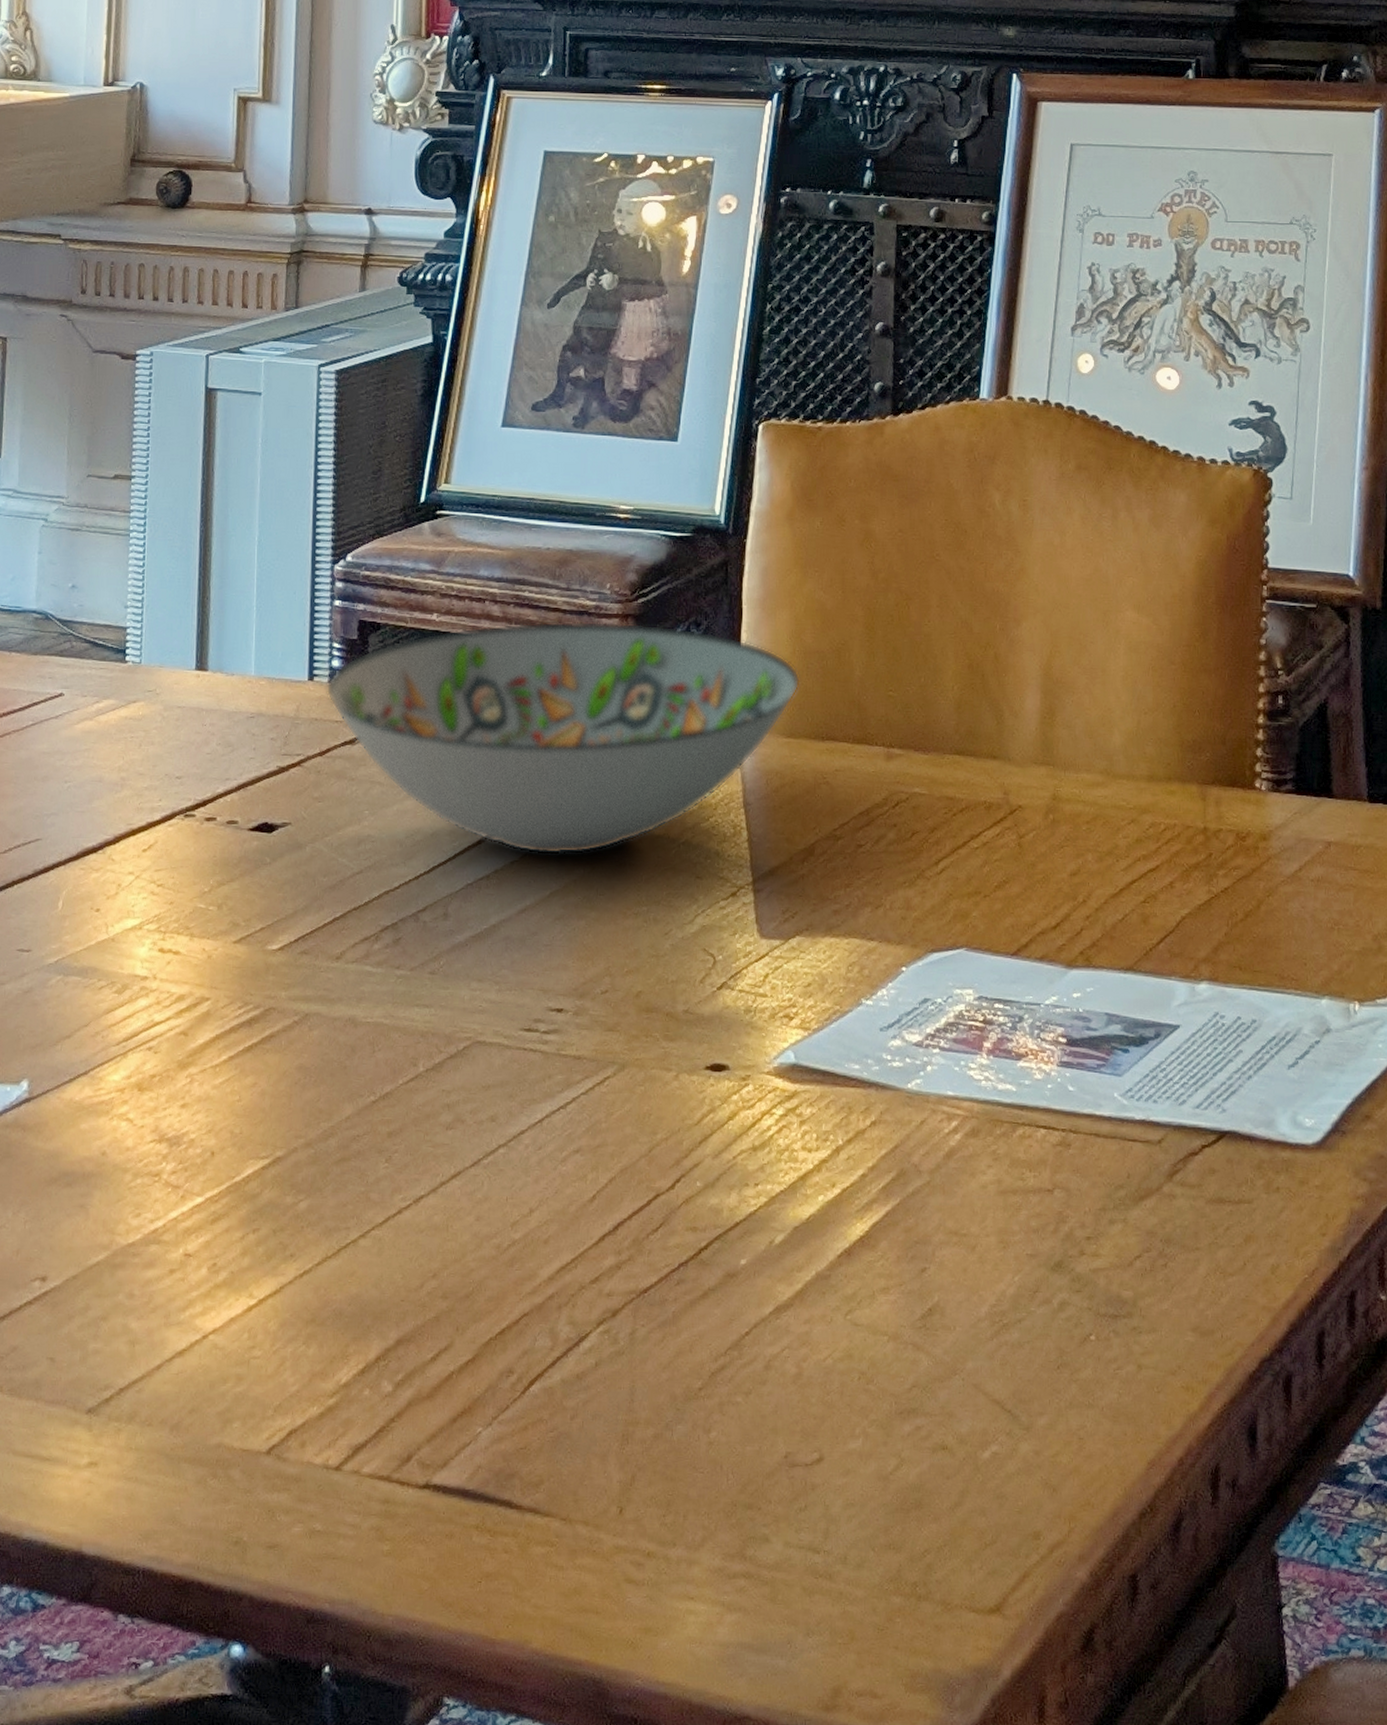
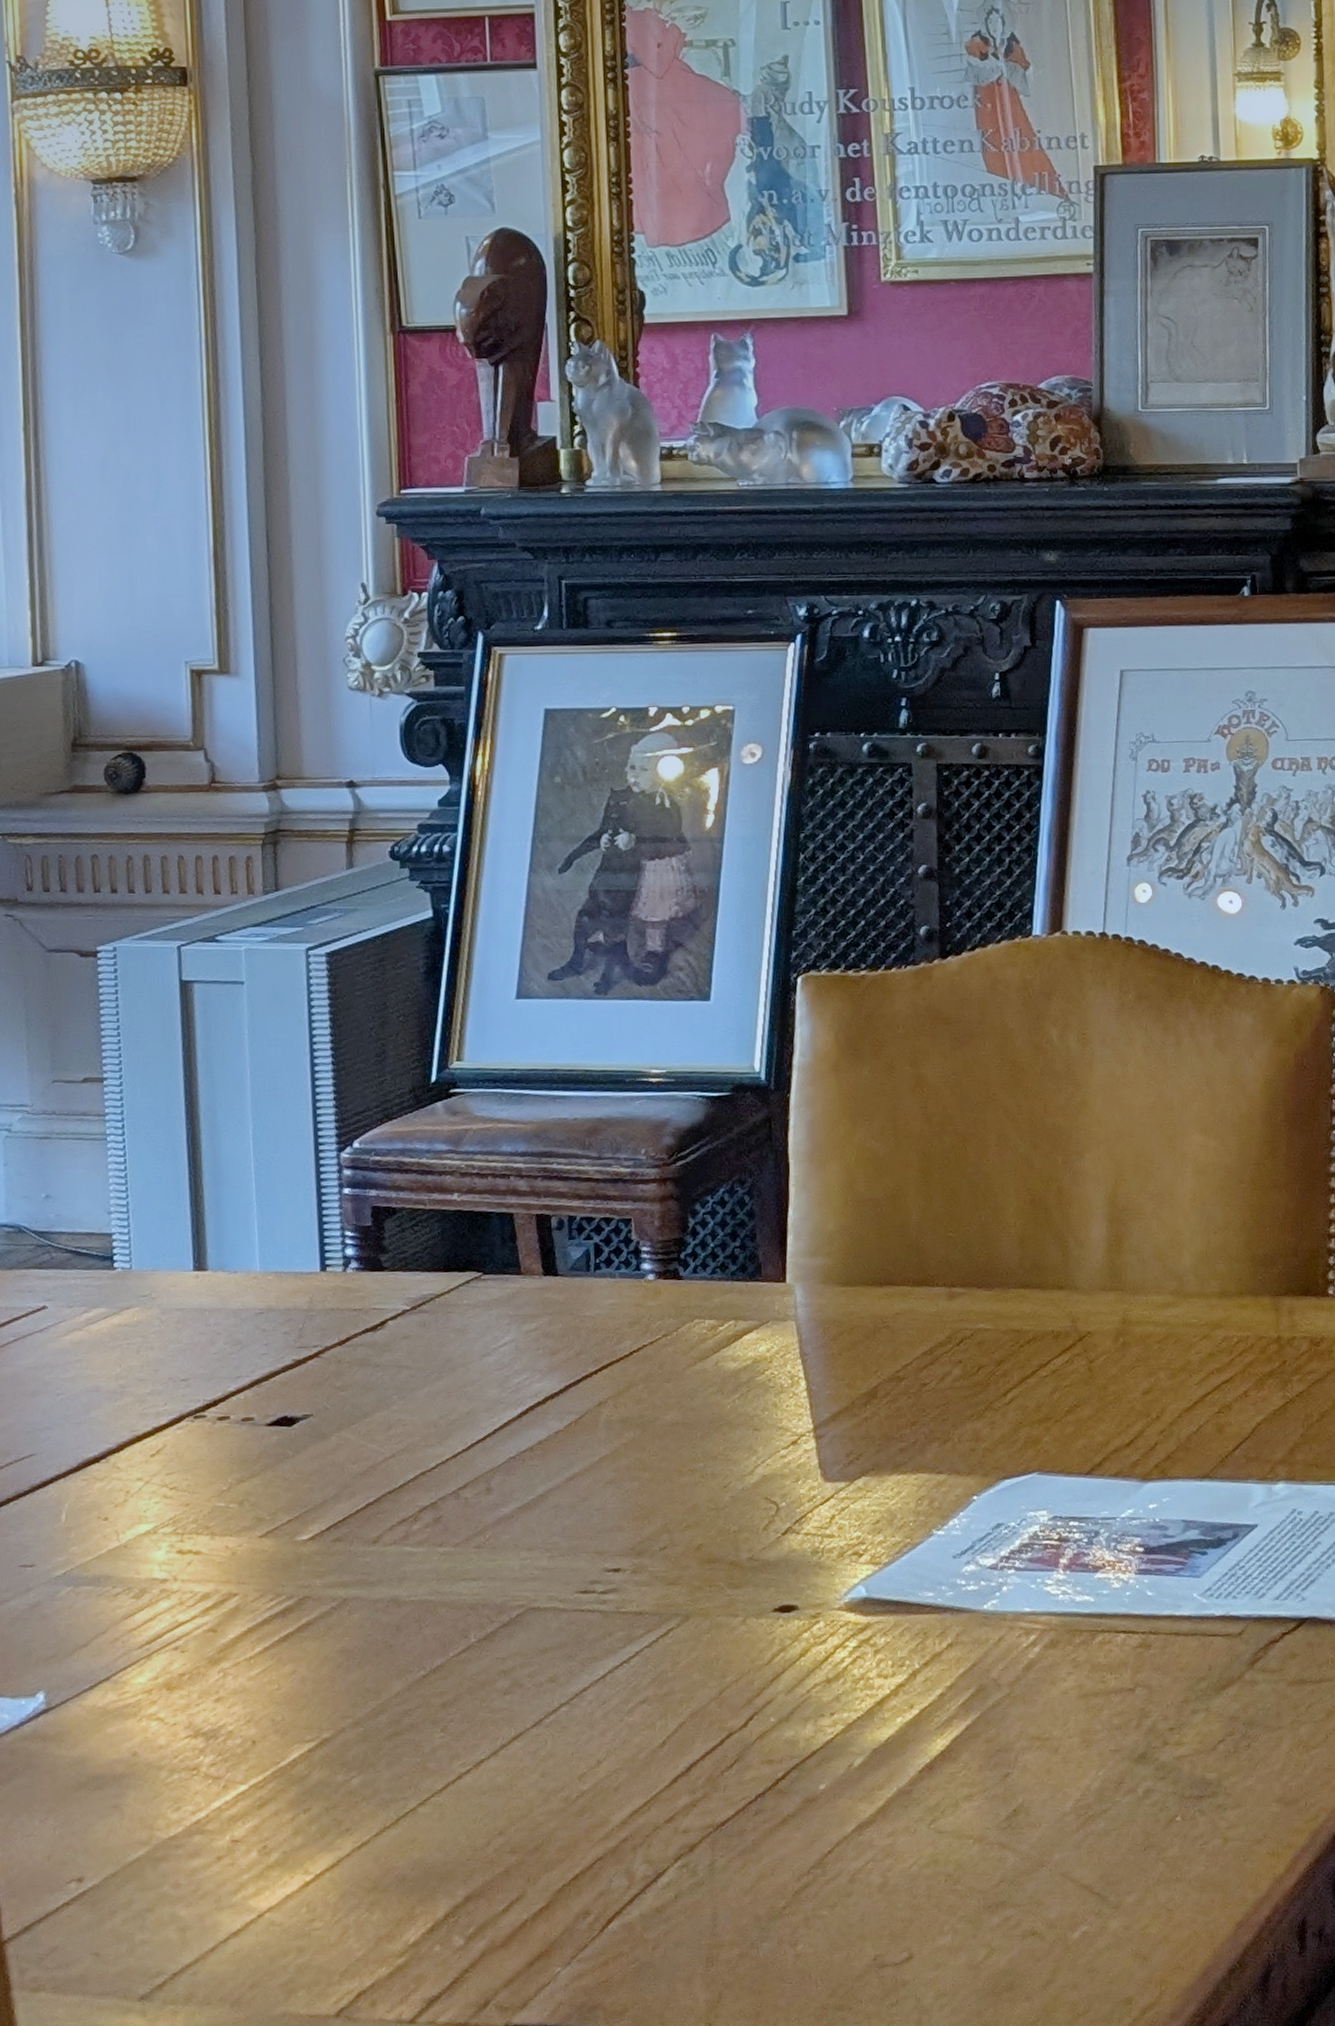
decorative bowl: present [326,621,800,855] -> none [340,1186,854,1422]

